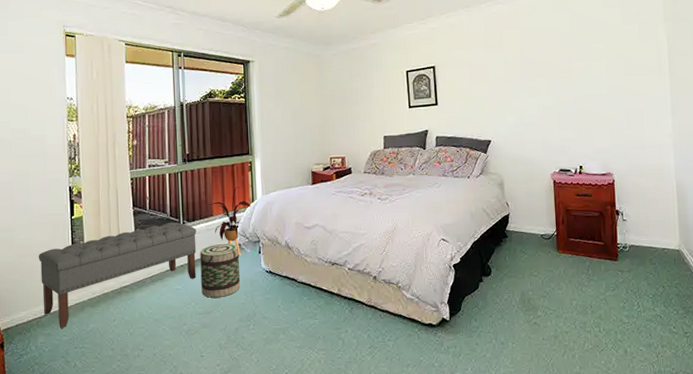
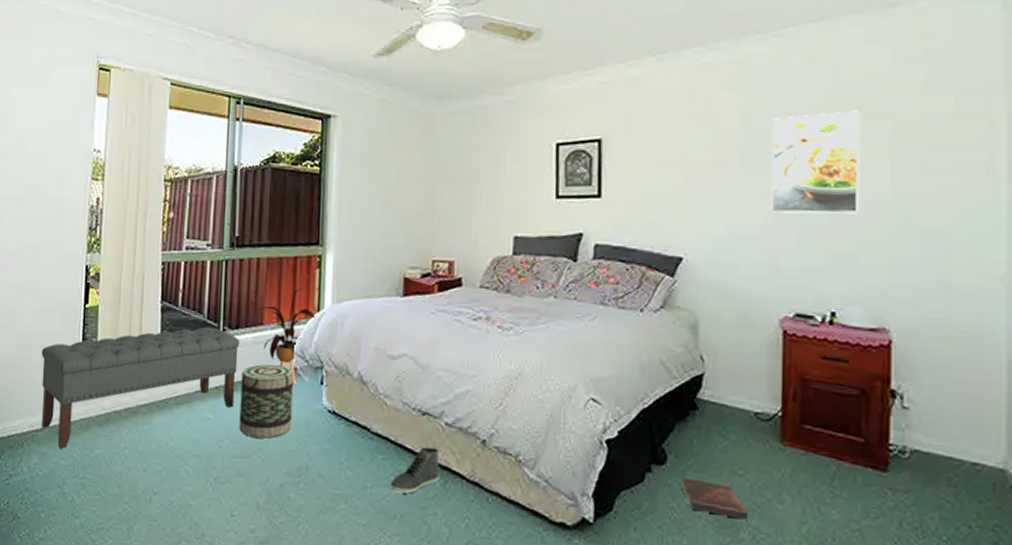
sneaker: none [314,286,347,321] -> present [390,447,440,494]
book: none [500,282,542,304] -> present [679,477,748,520]
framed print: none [538,38,591,107] -> present [771,110,860,214]

